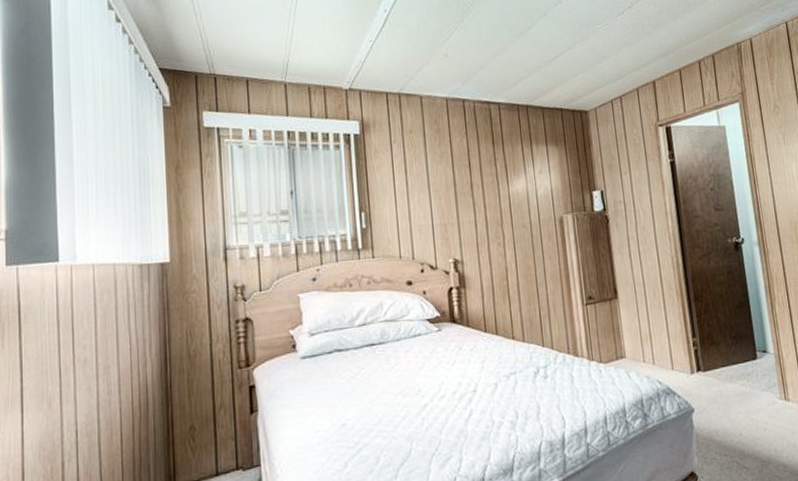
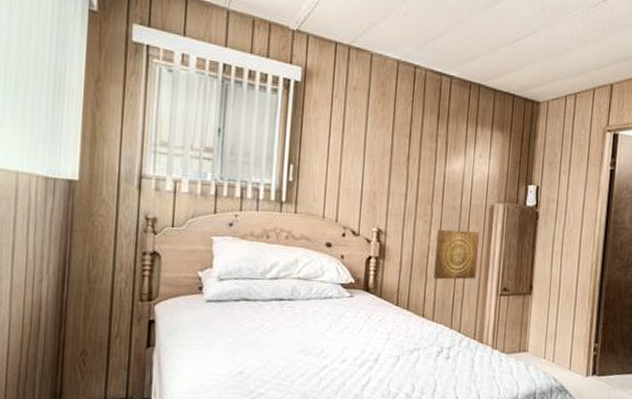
wall art: none [512,245,558,300] -> present [433,229,479,280]

